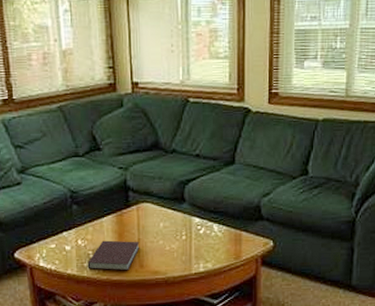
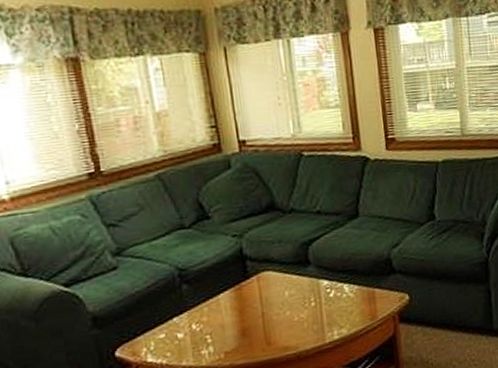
notebook: present [87,240,140,271] -> none [205,316,265,357]

